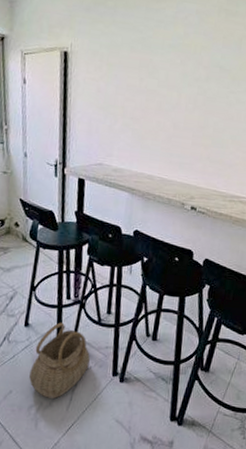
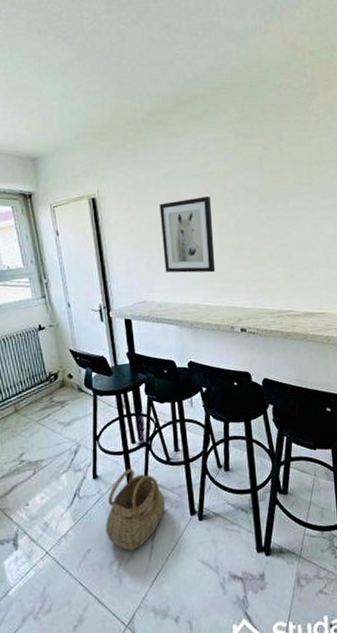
wall art: none [126,68,183,147] -> present [159,197,216,273]

